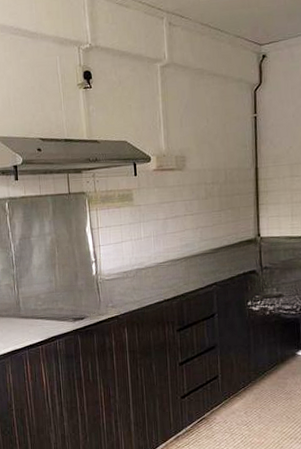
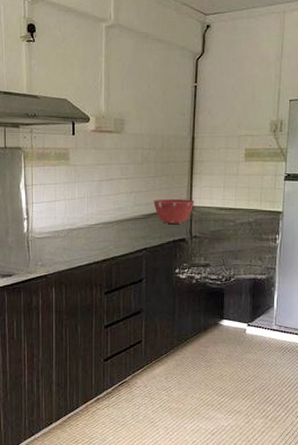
mixing bowl: none [220,230,263,257] -> present [153,198,195,224]

